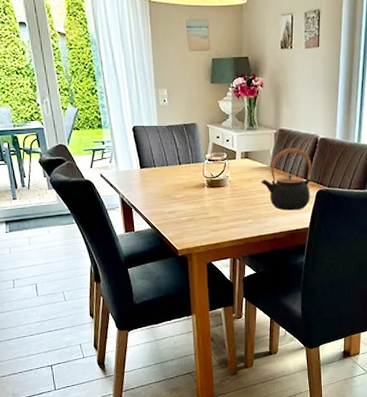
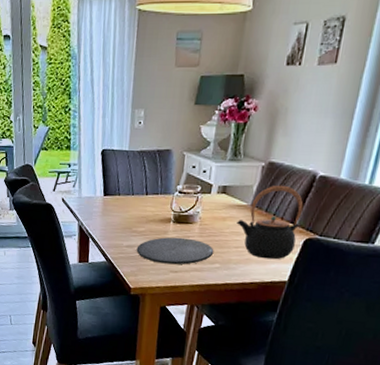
plate: none [178,200,246,225] -> present [136,237,214,265]

